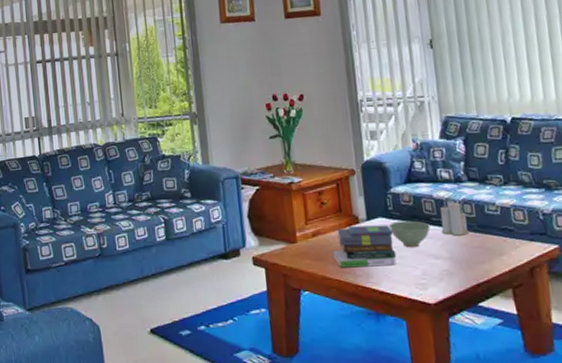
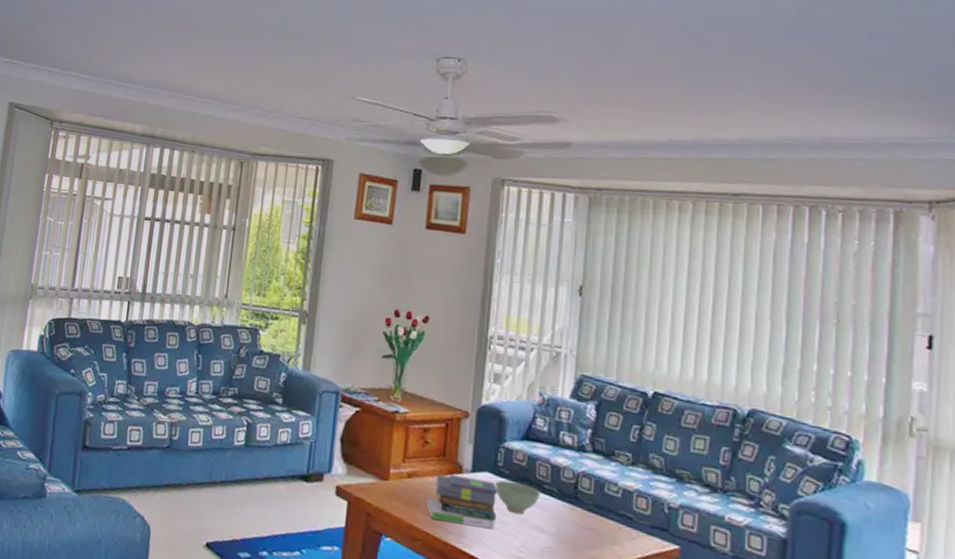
candle: present [440,201,469,236] -> none [551,471,584,513]

